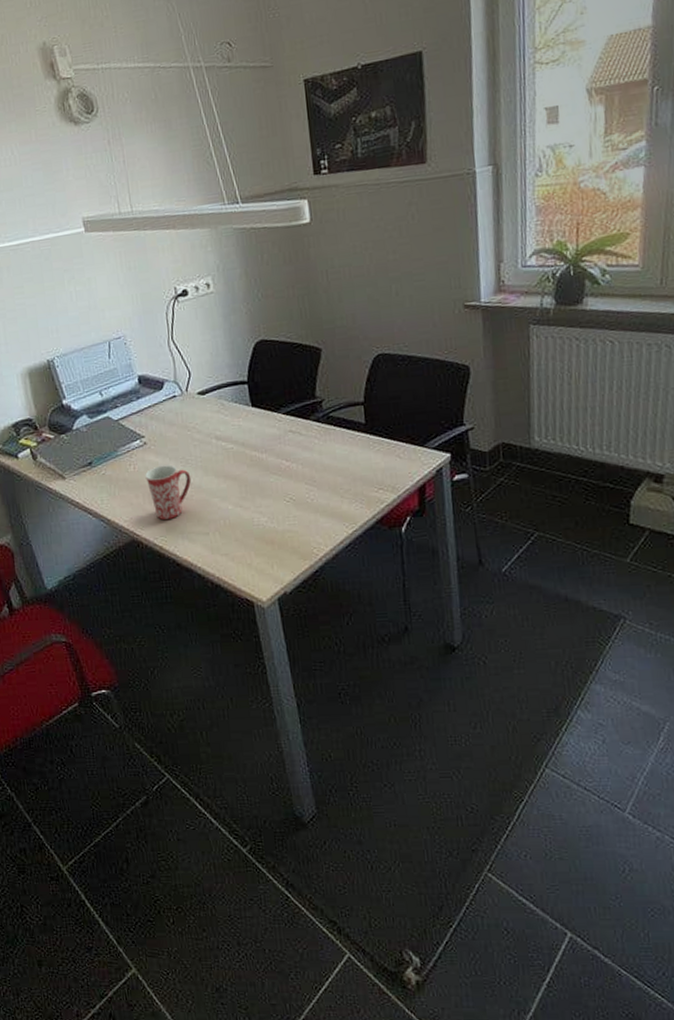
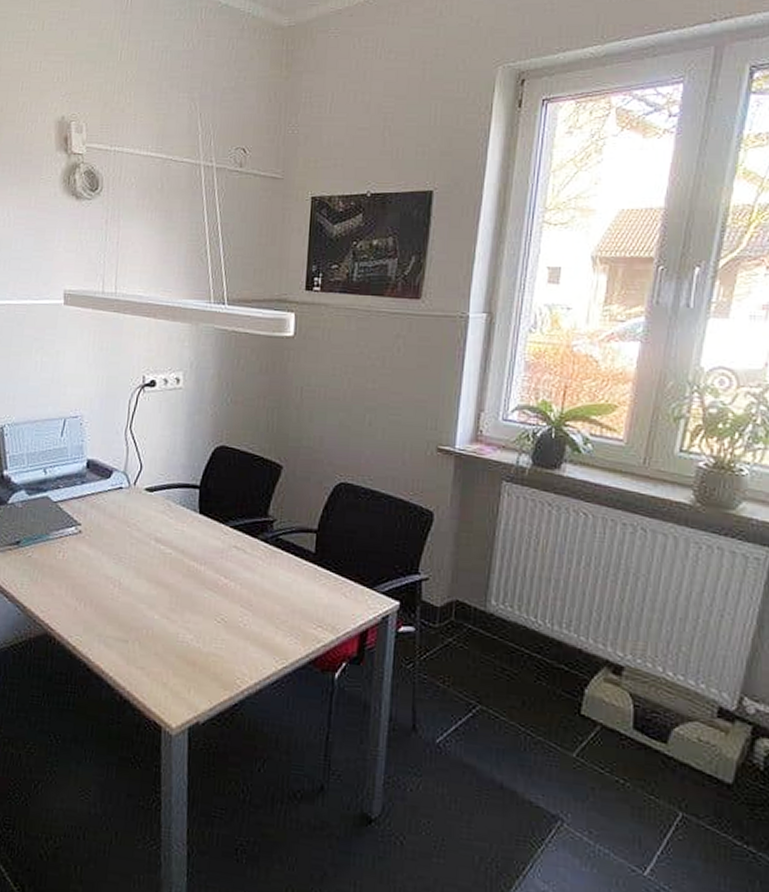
mug: present [145,465,192,521] -> none [73,558,121,619]

